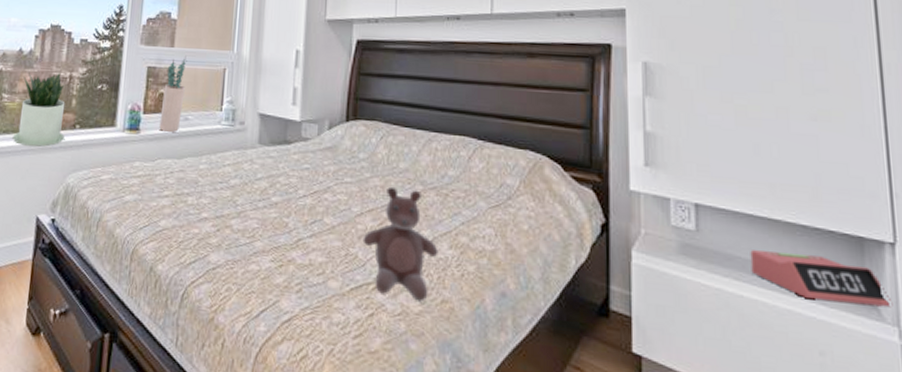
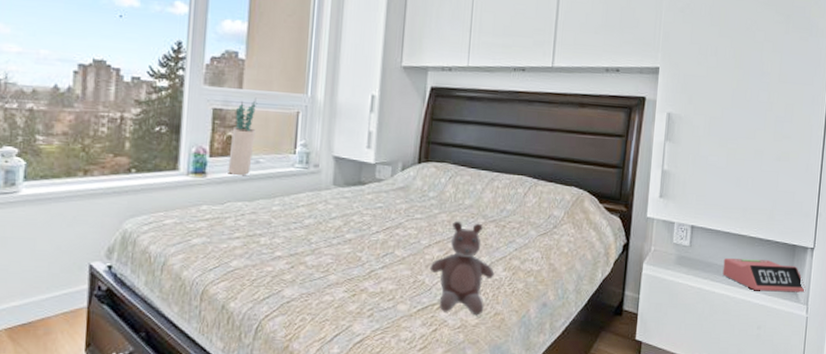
planter: present [12,72,66,148] -> none [53,112,119,193]

